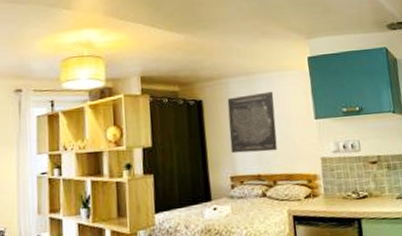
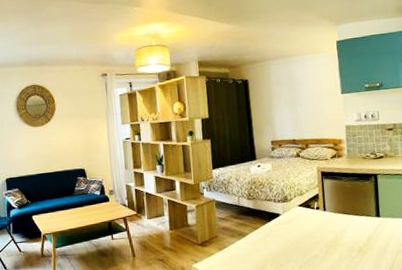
wall art: present [227,91,278,154] -> none [268,71,310,123]

